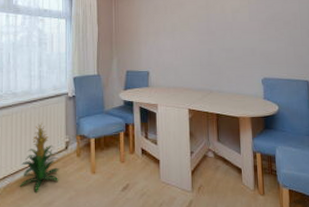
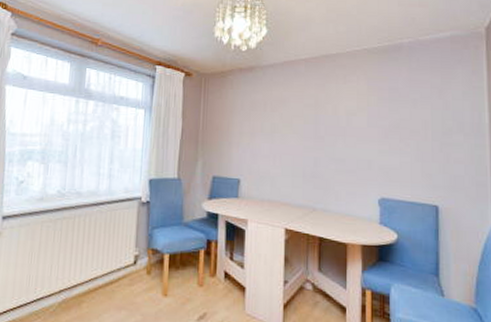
indoor plant: present [20,122,60,192] -> none [78,230,126,312]

